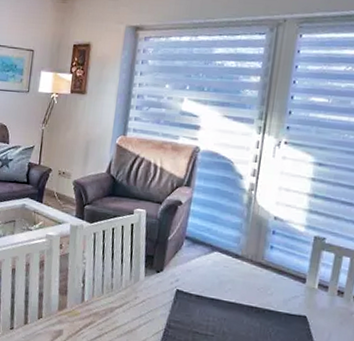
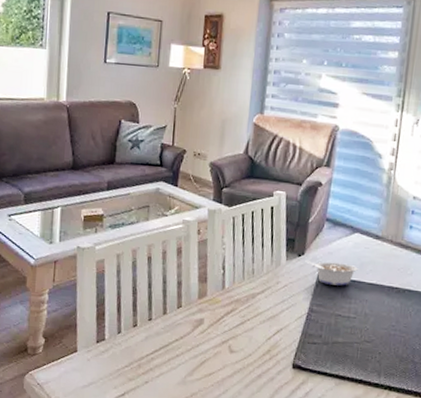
legume: none [163,277,217,304] -> present [305,261,358,286]

